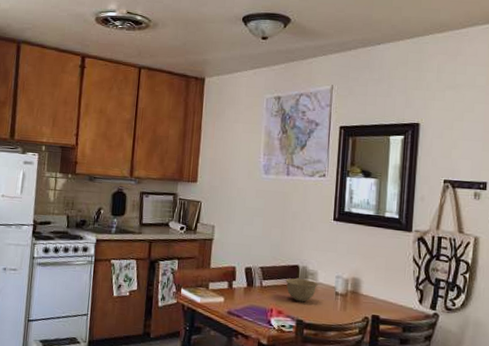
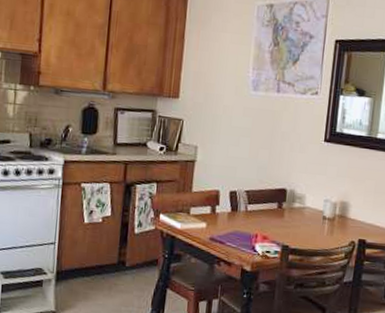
bowl: present [285,278,318,302] -> none [272,202,305,227]

